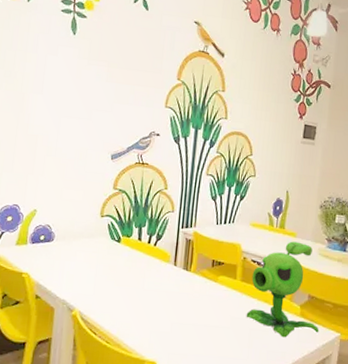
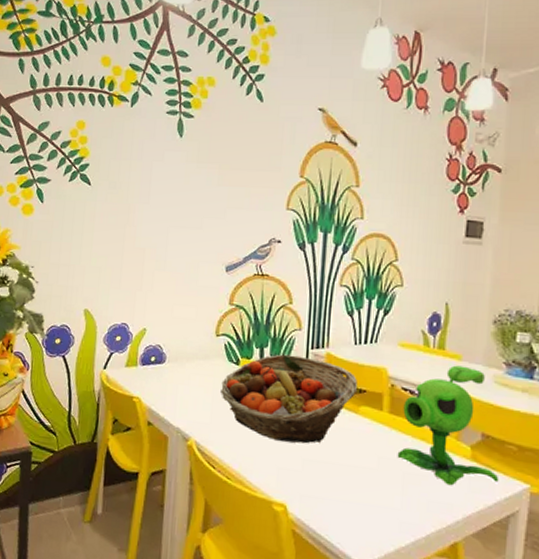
fruit basket: none [103,232,218,309] -> present [221,354,357,444]

